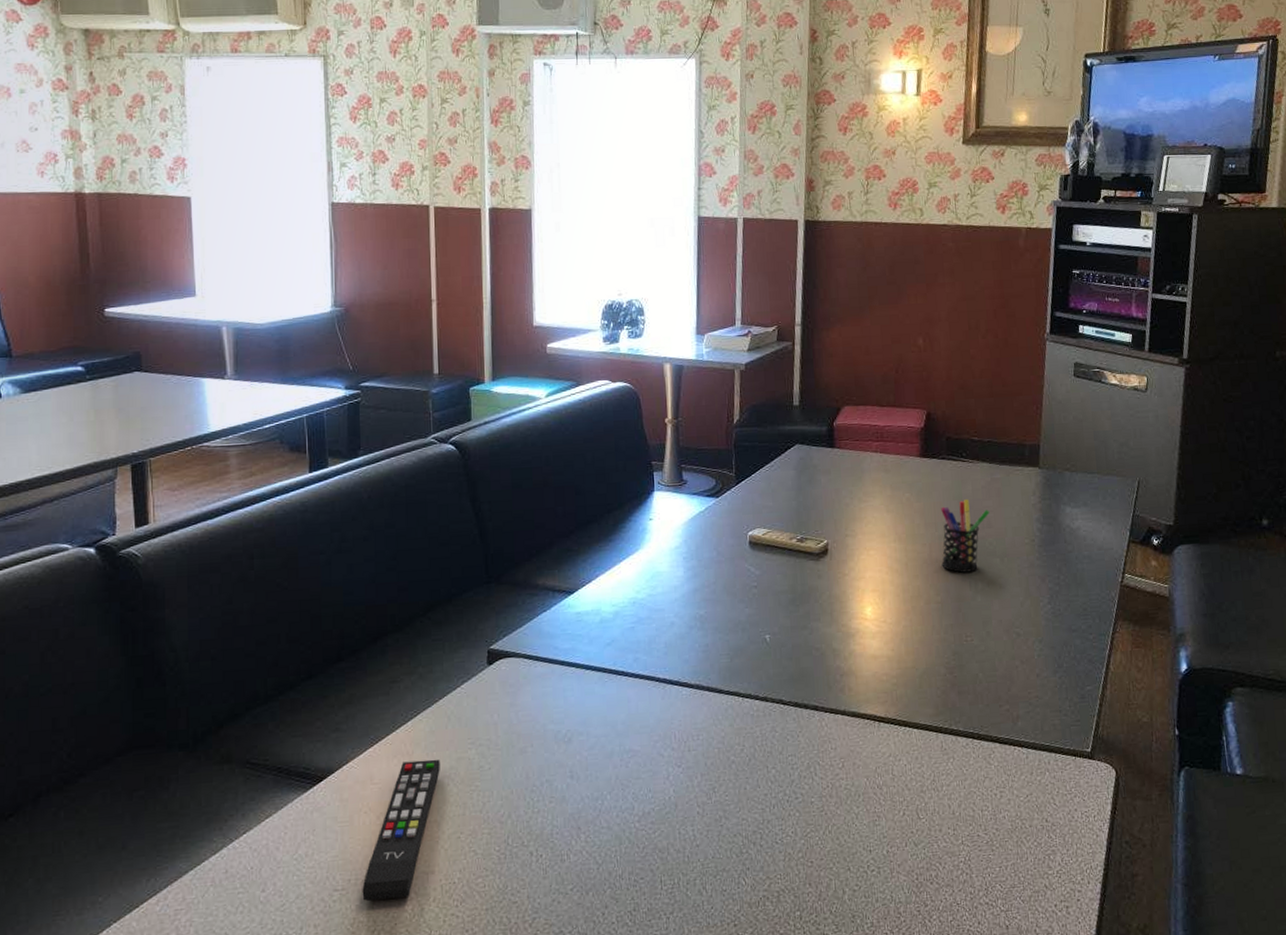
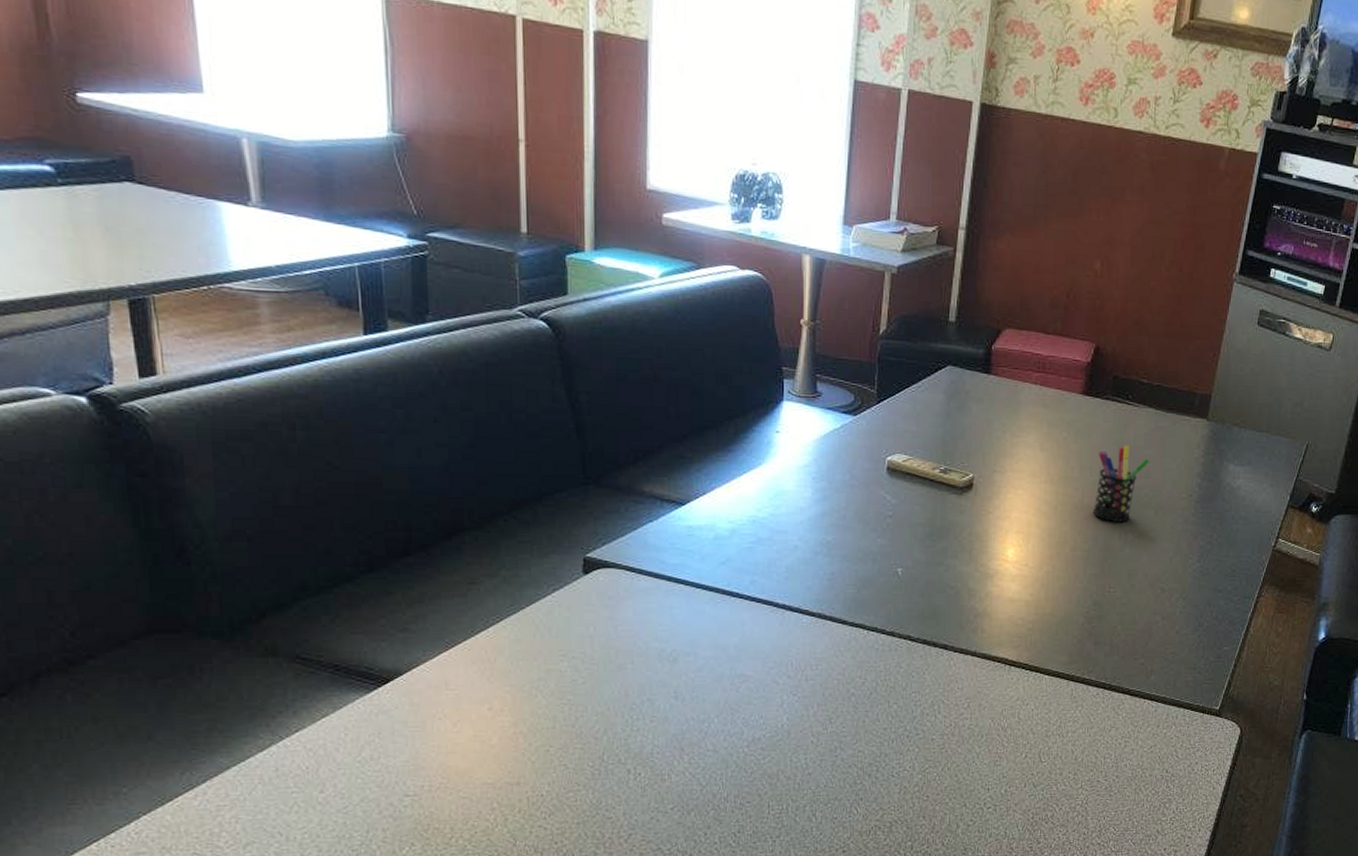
remote control: present [362,759,440,901] -> none [437,669,527,808]

